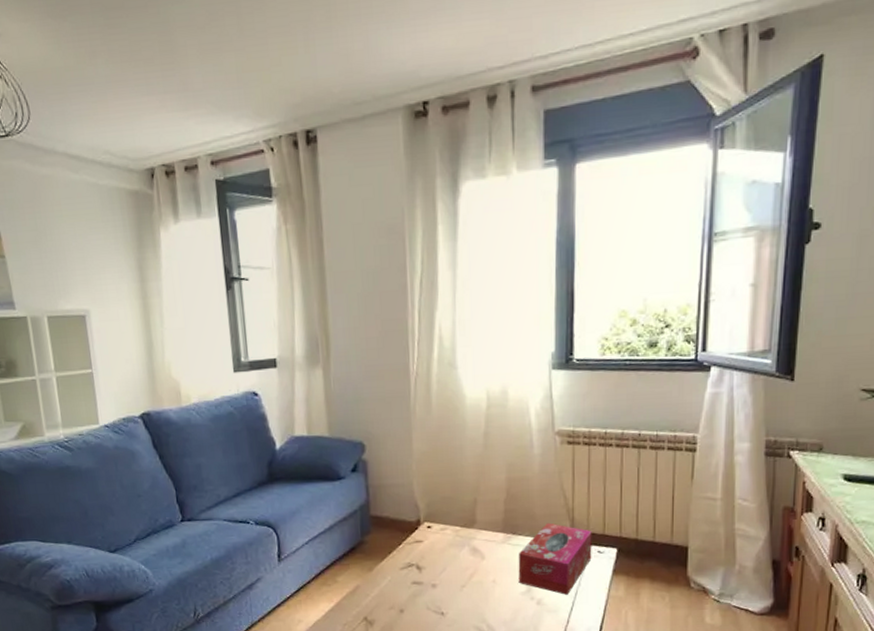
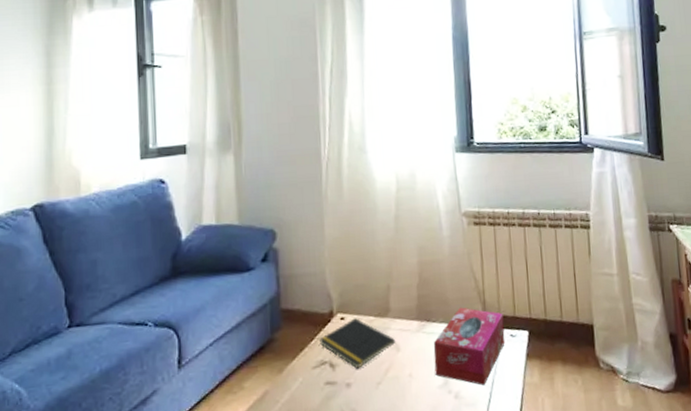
notepad: none [407,527,480,572] -> present [319,318,395,369]

